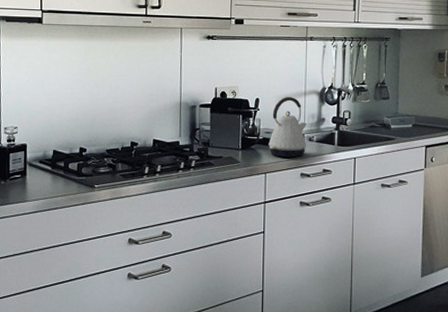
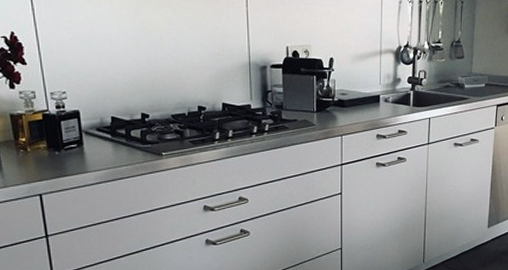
kettle: present [268,97,307,158] -> none [344,56,383,119]

